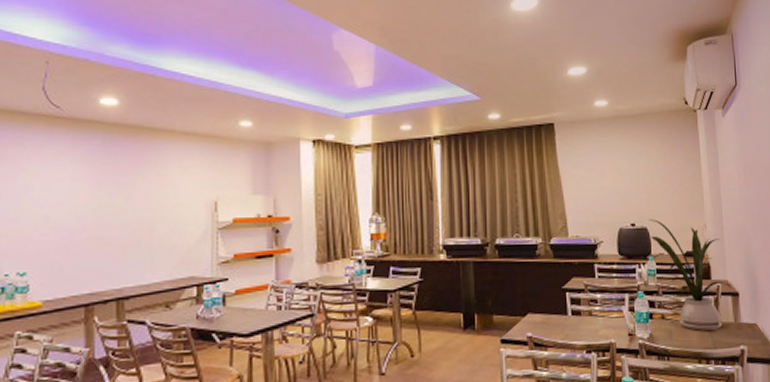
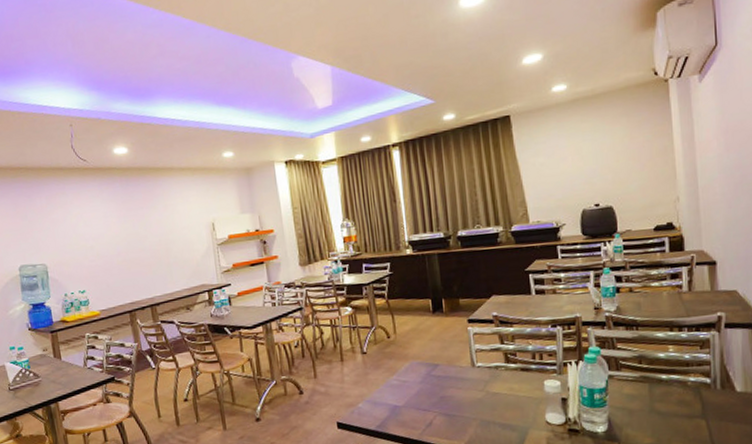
house plant: present [649,219,731,332] -> none [614,197,708,301]

